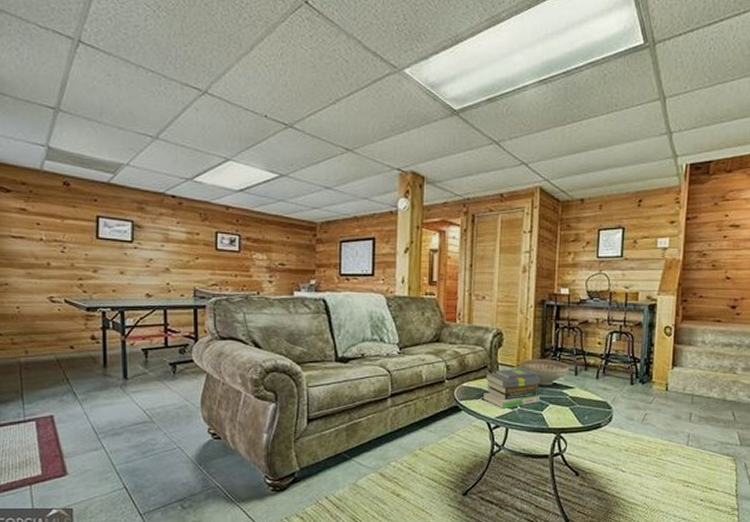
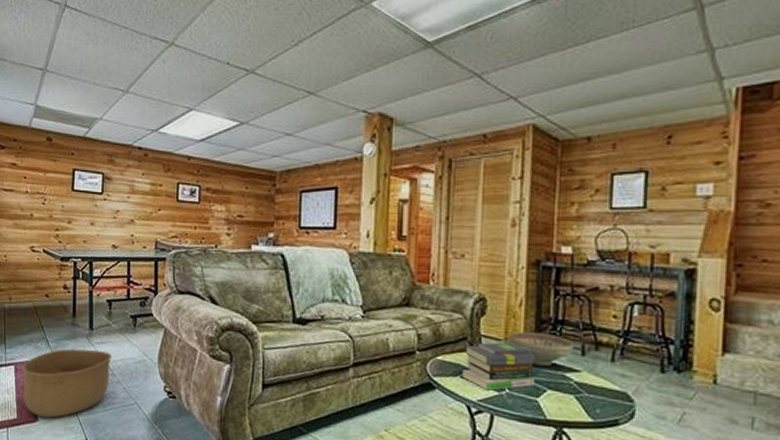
basket: none [45,398,151,470] -> present [22,348,113,418]

